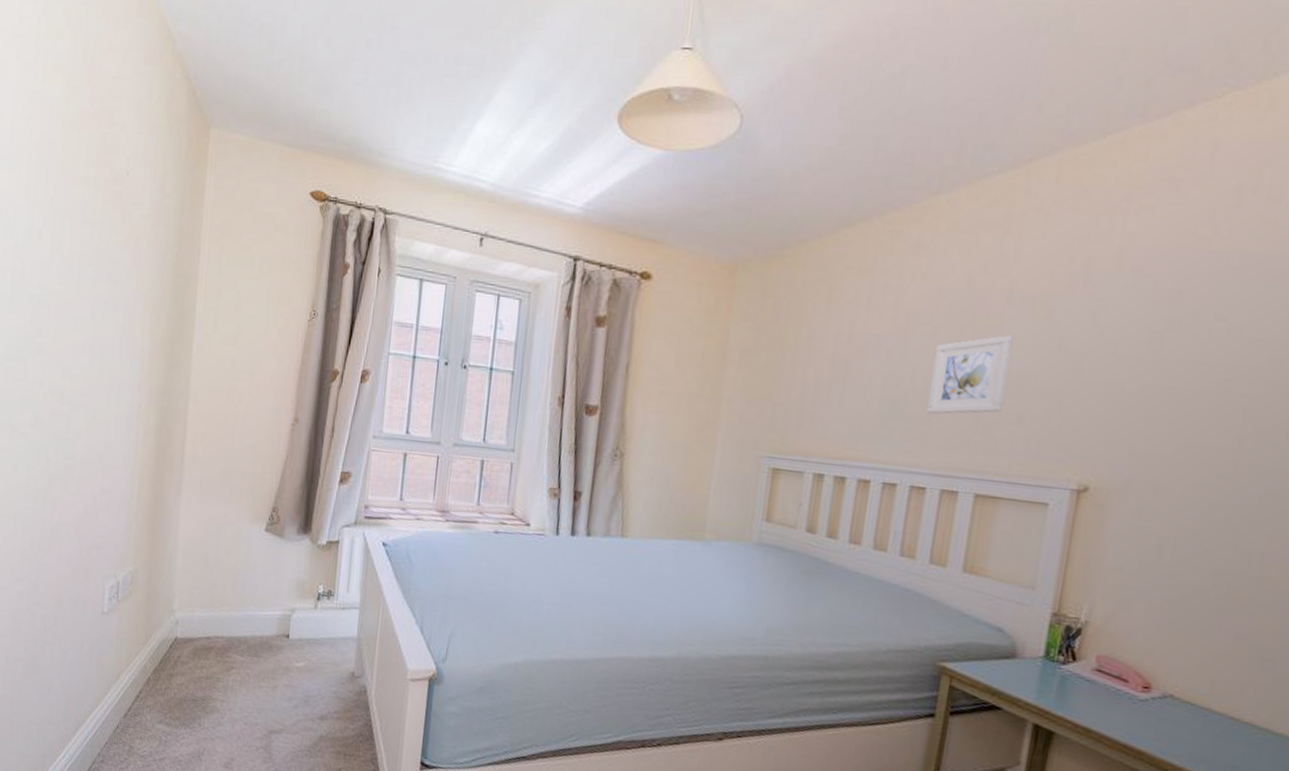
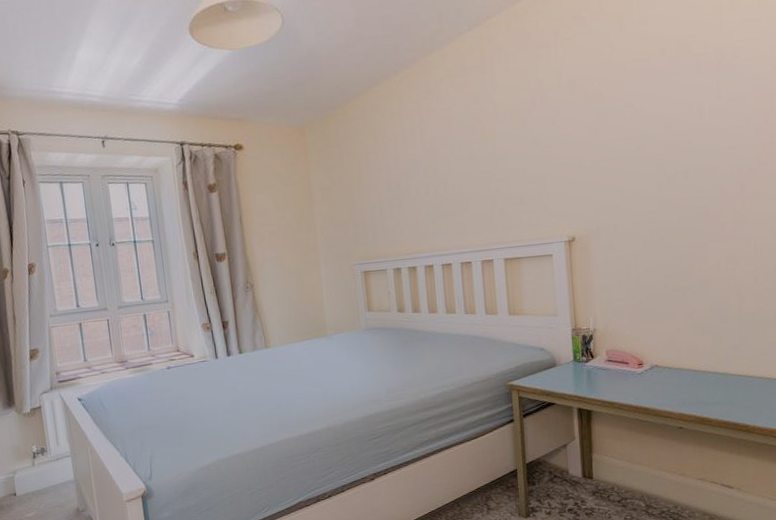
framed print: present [927,335,1013,415] -> none [456,143,508,209]

